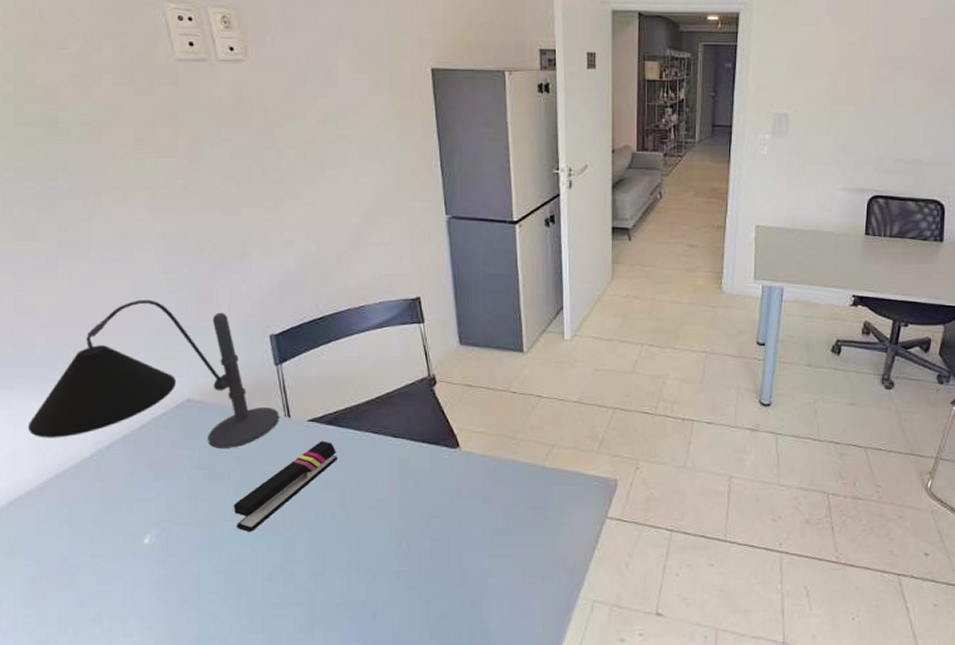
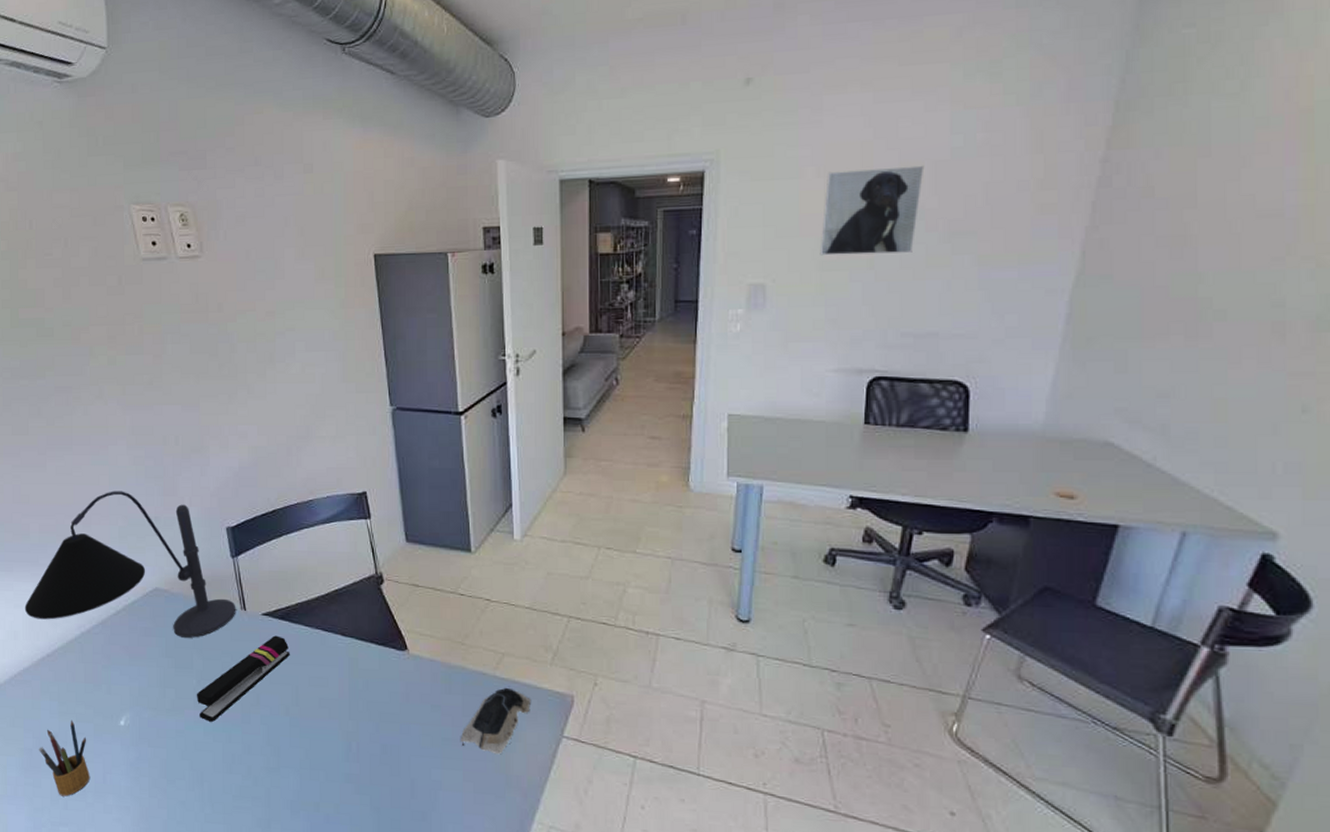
pencil box: none [44,542,108,625] -> present [39,720,91,797]
computer mouse: none [510,476,579,539] -> present [460,687,532,755]
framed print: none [832,21,915,93] -> present [819,165,925,256]

